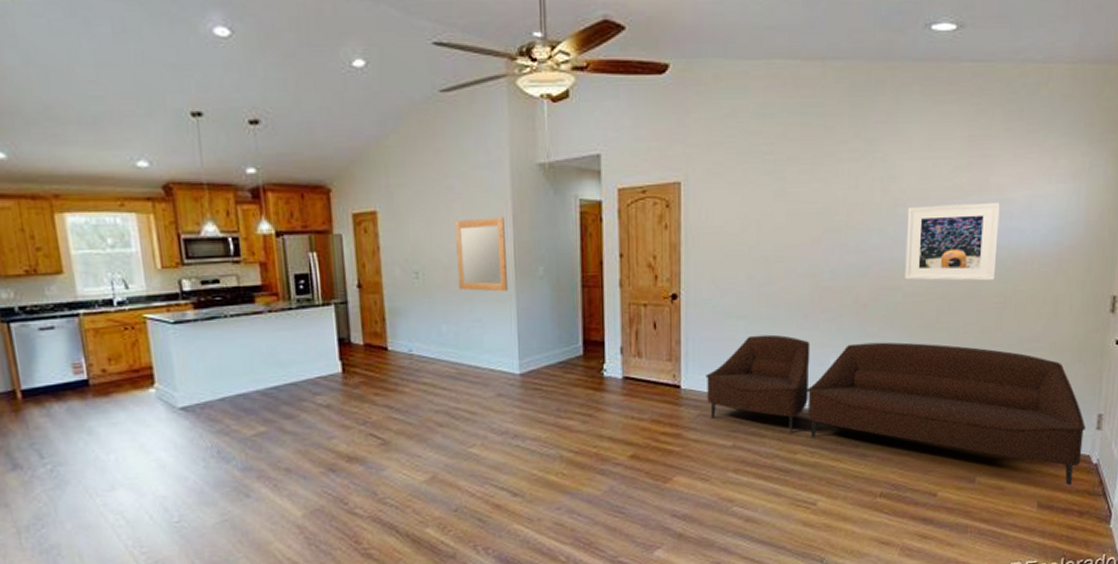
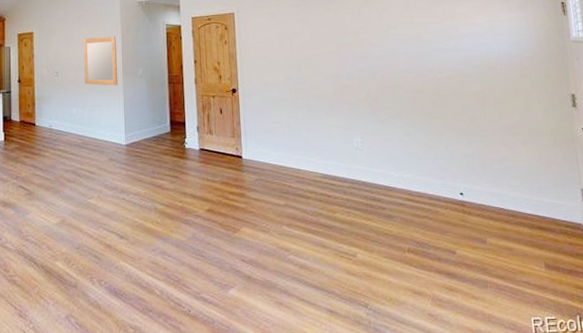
sofa: present [706,334,1087,486] -> none [260,119,575,250]
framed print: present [904,201,1000,281] -> none [398,25,474,82]

